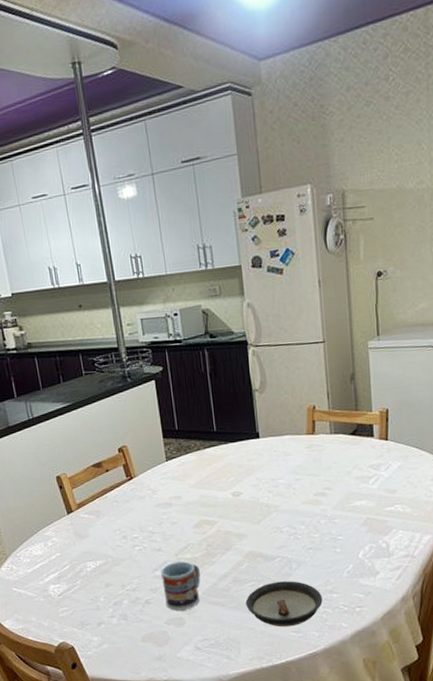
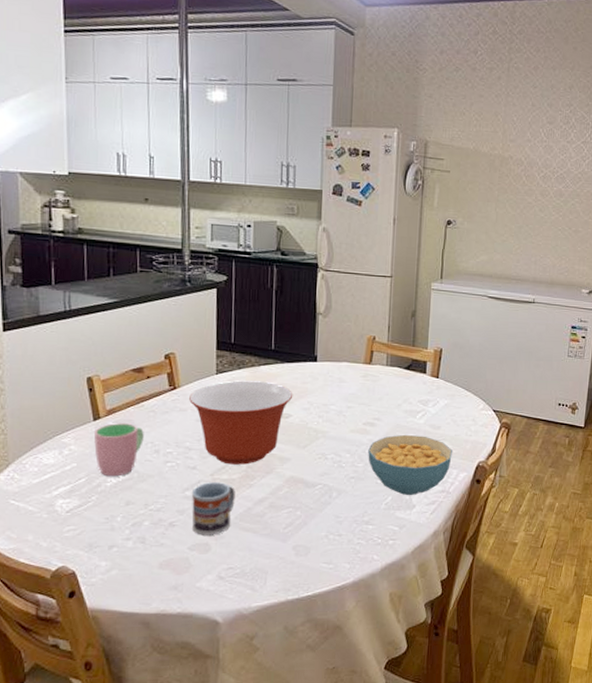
cup: none [70,514,112,563] -> present [94,423,144,477]
mixing bowl: none [145,463,241,545] -> present [189,380,293,465]
saucer: present [245,581,323,627] -> none [279,510,358,558]
cereal bowl: none [322,501,413,563] -> present [368,434,452,496]

